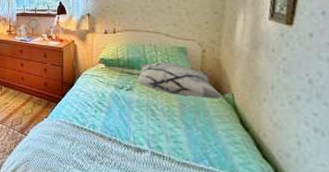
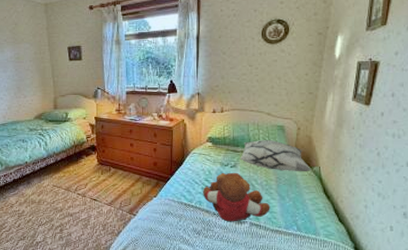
teddy bear: none [96,95,175,150] -> present [203,172,270,222]

